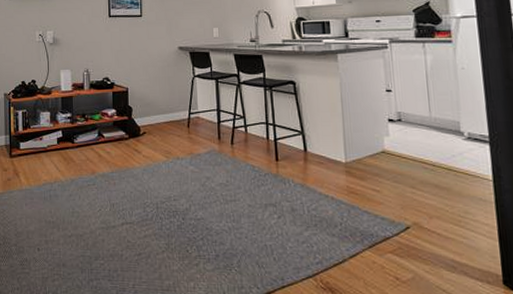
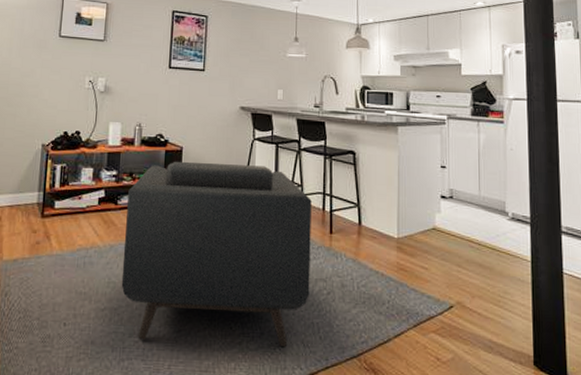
armchair: none [83,101,261,268] -> present [121,161,312,347]

